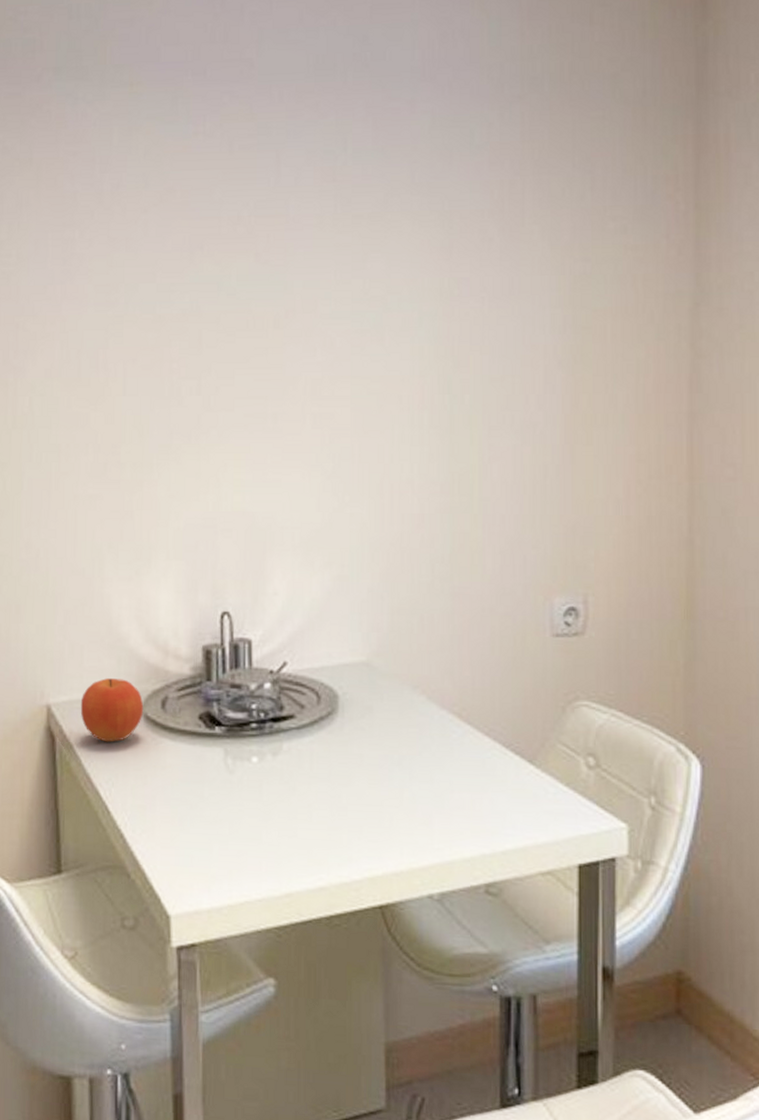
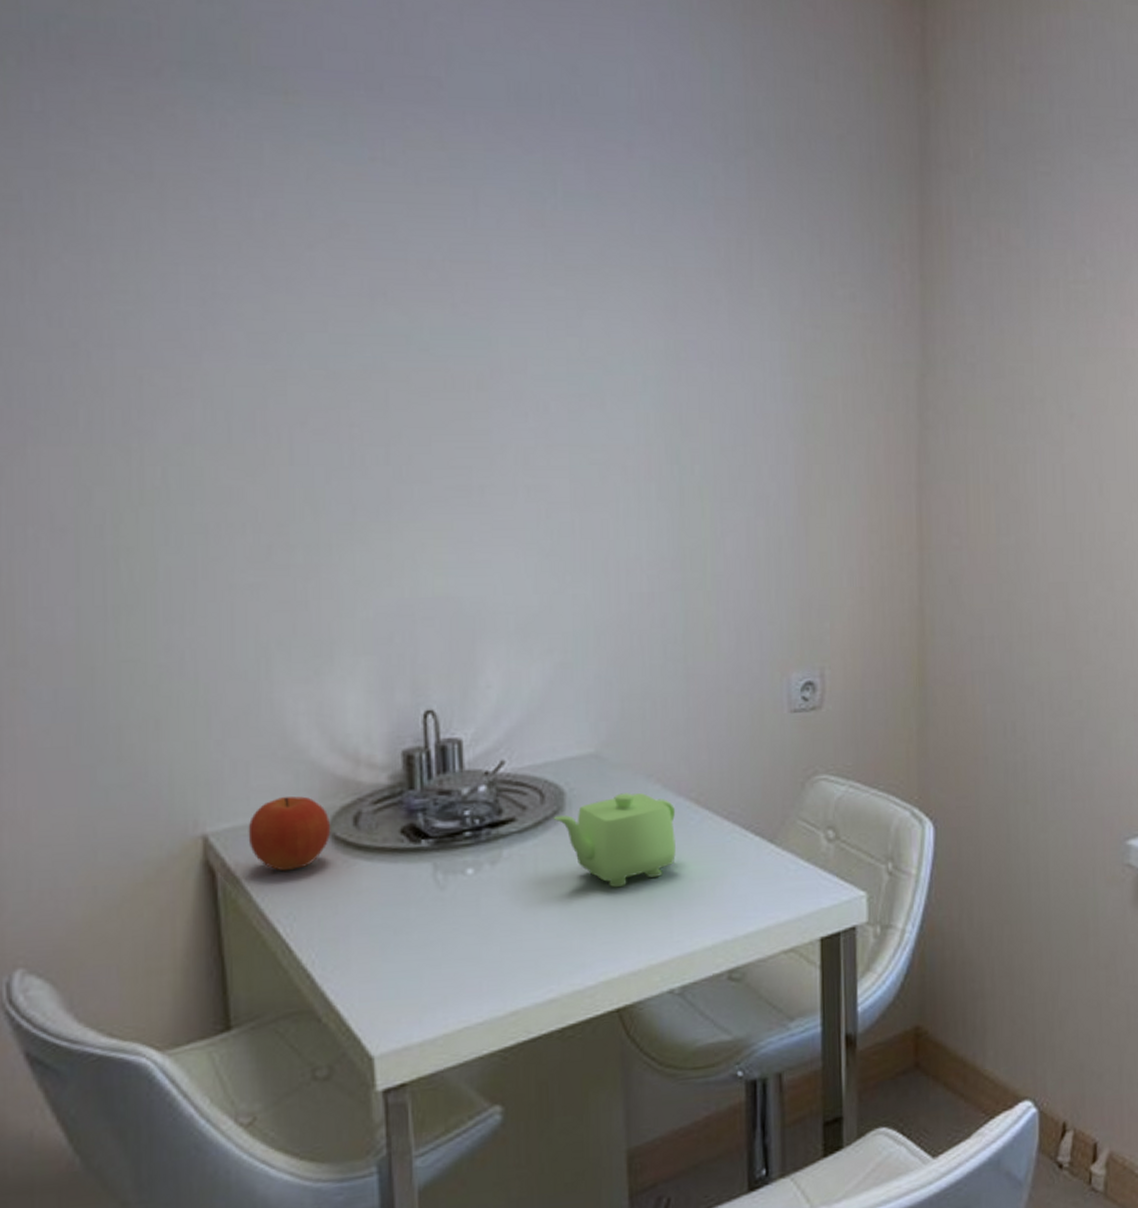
teapot: none [327,701,439,790] -> present [553,793,676,888]

